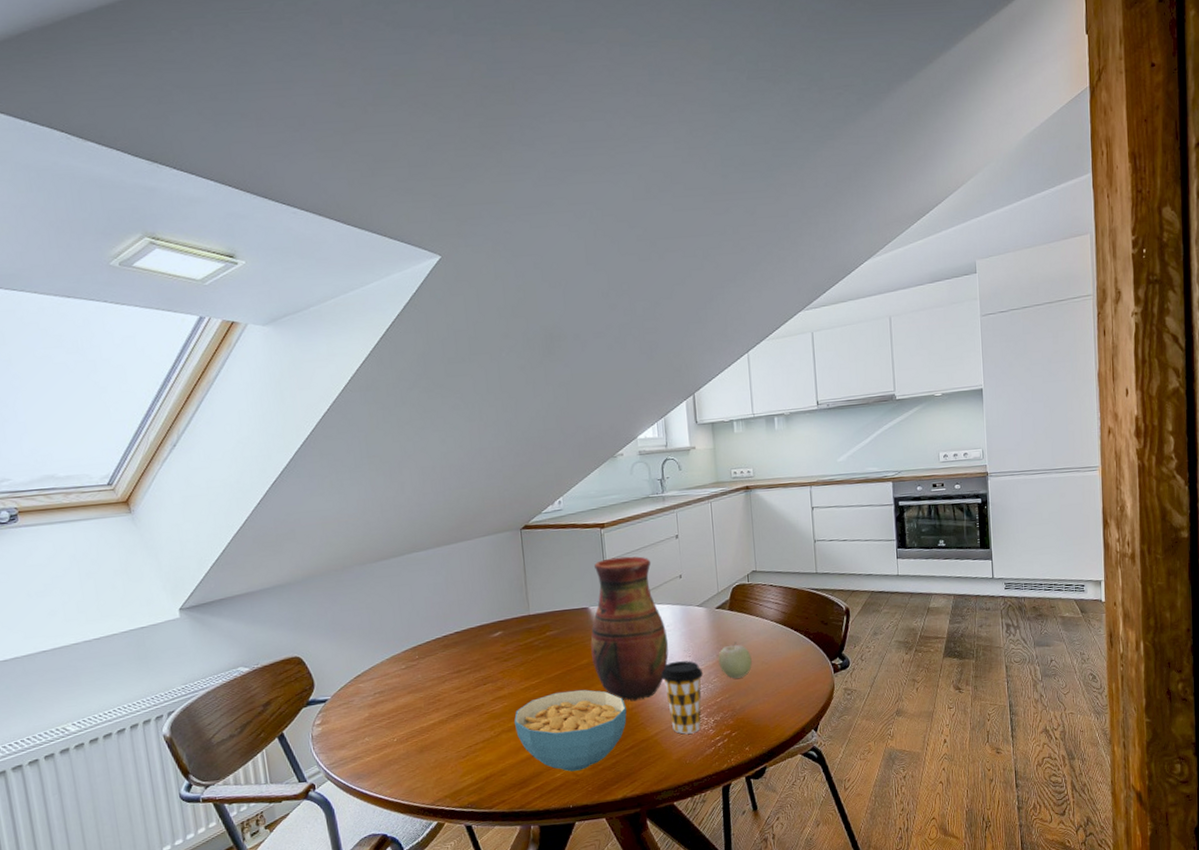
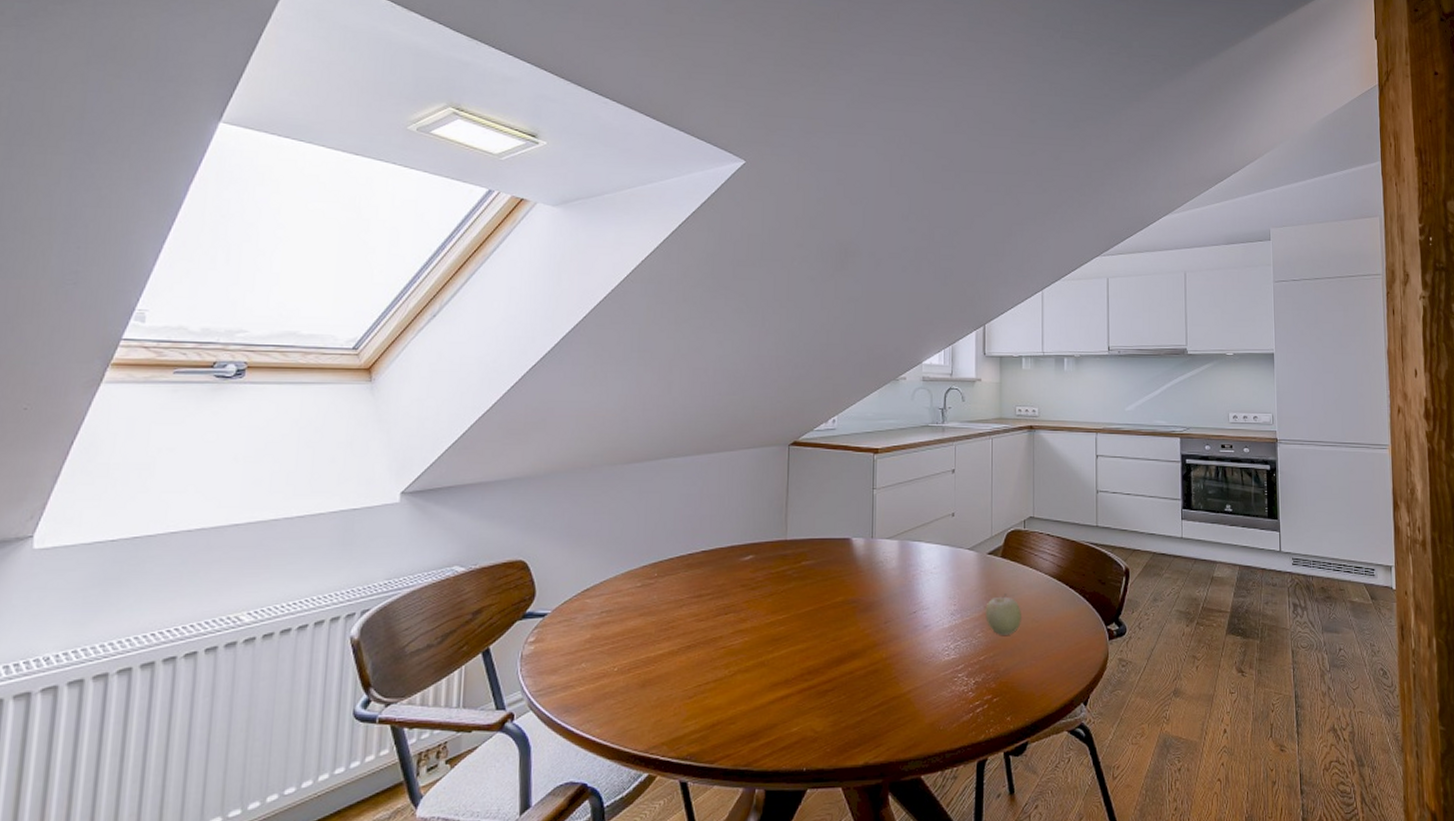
cereal bowl: present [513,689,627,772] -> none [752,630,879,727]
vase: present [590,556,669,701] -> none [848,487,933,650]
coffee cup: present [661,660,704,734] -> none [922,608,968,695]

